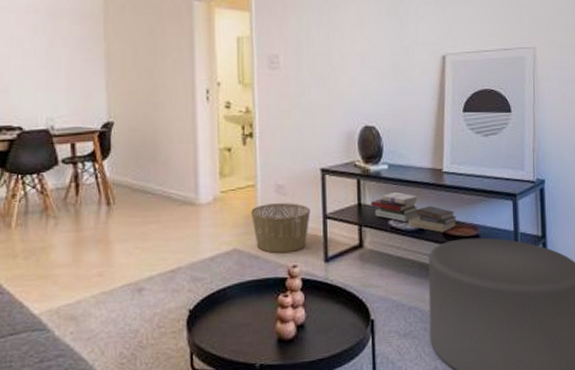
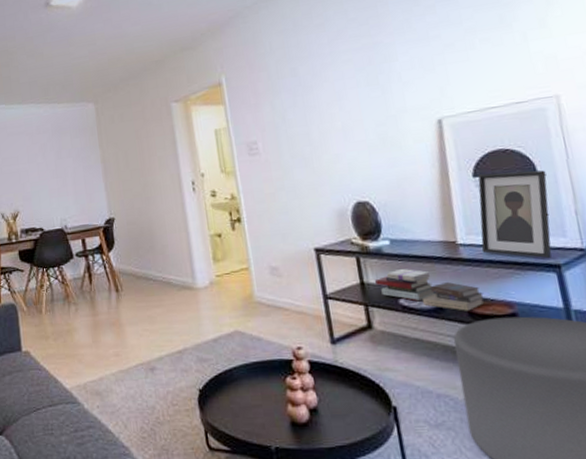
basket: present [250,203,310,254] -> none [247,284,310,336]
picture frame: none [461,110,517,189] -> present [478,170,552,259]

